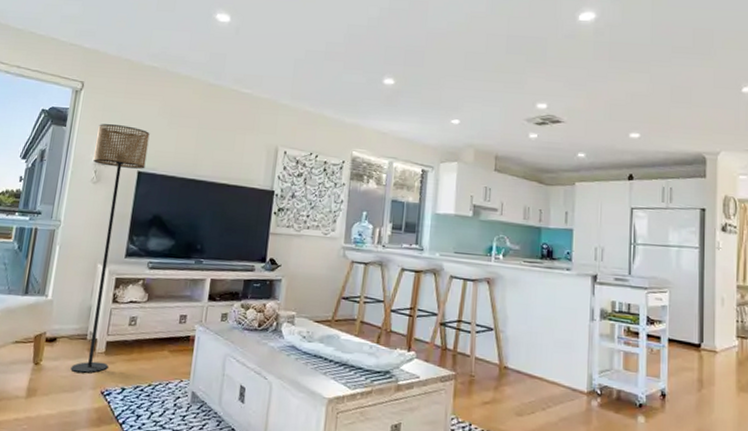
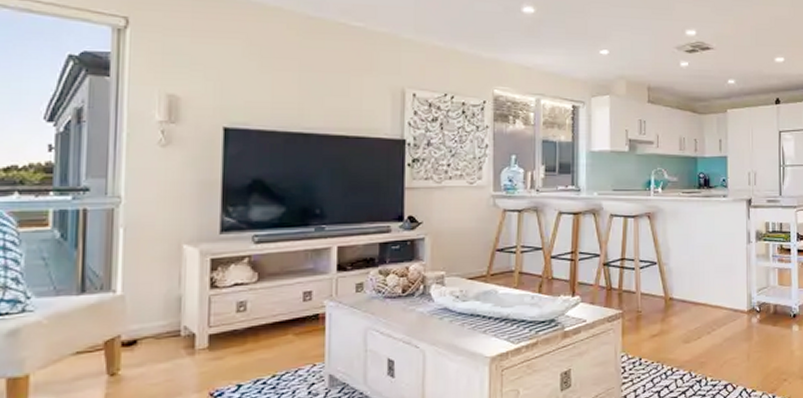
floor lamp: present [71,124,150,373] -> none [157,71,234,376]

